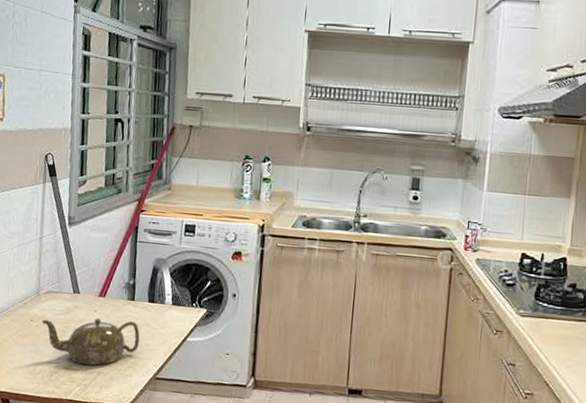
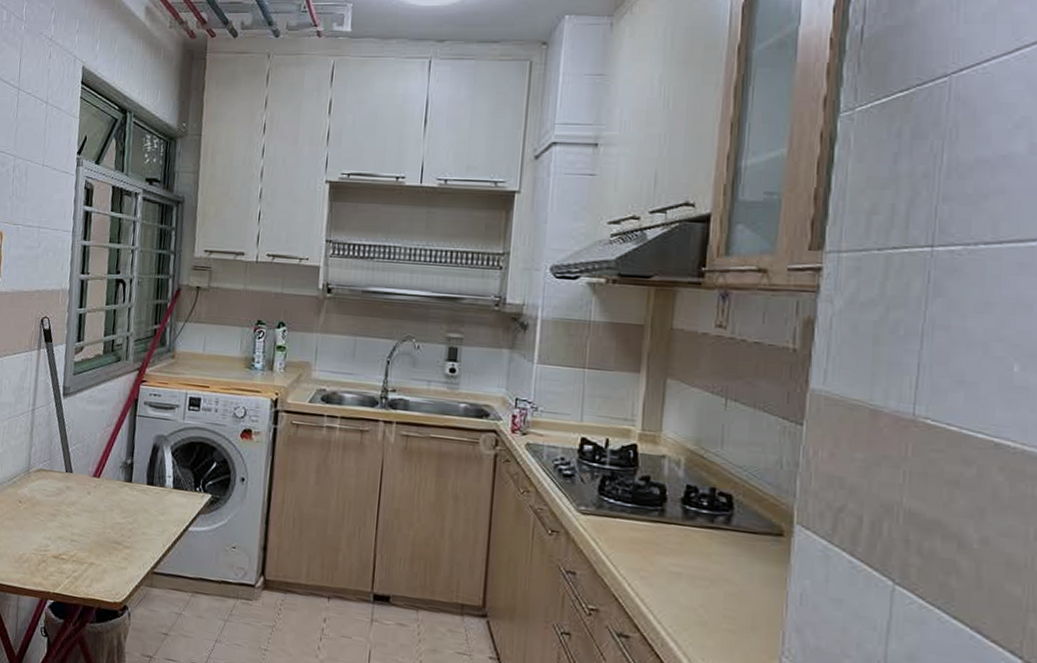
teapot: present [42,318,140,366] -> none [31,501,137,556]

